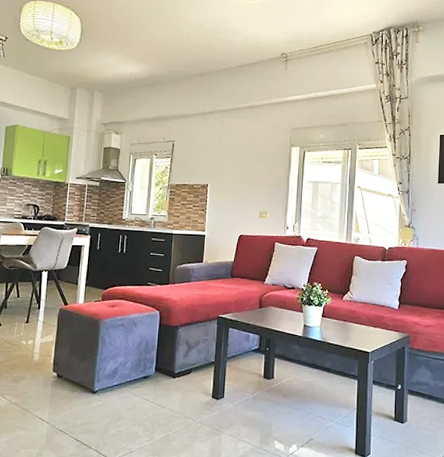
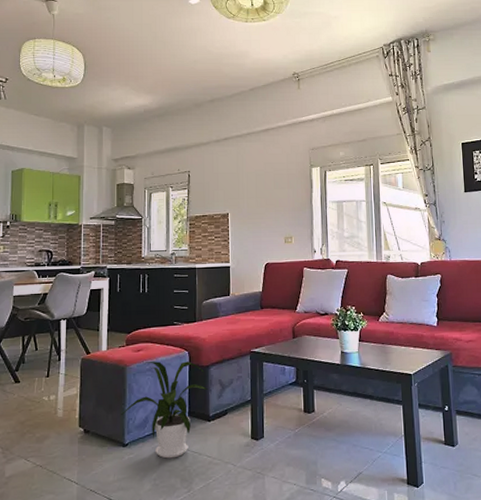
house plant: none [92,317,175,409] -> present [121,361,208,459]

